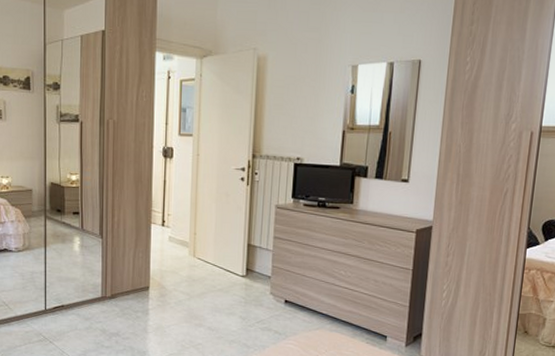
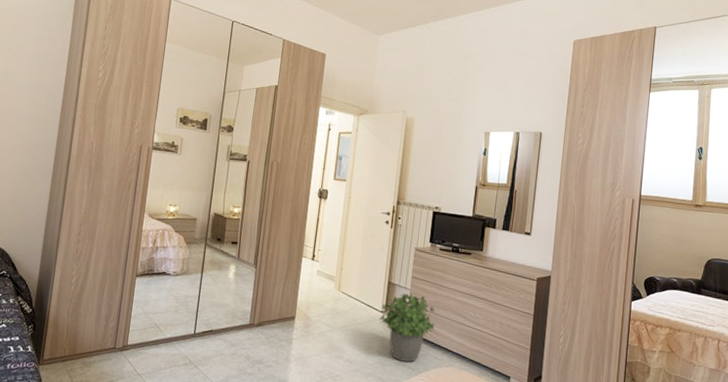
potted plant: none [240,254,303,327] -> present [379,292,436,362]

